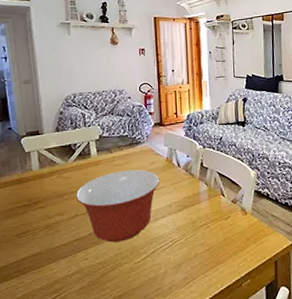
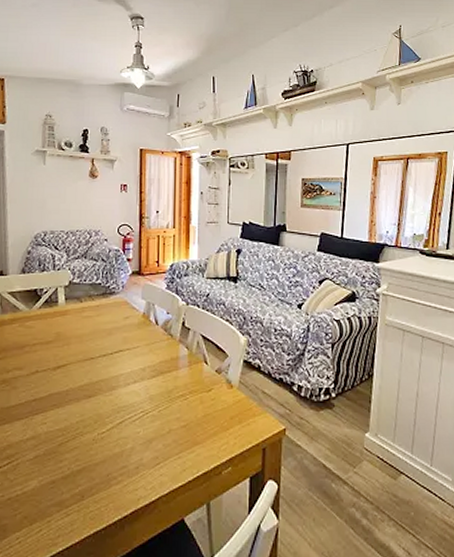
mixing bowl: present [76,169,160,243] -> none [38,324,134,407]

